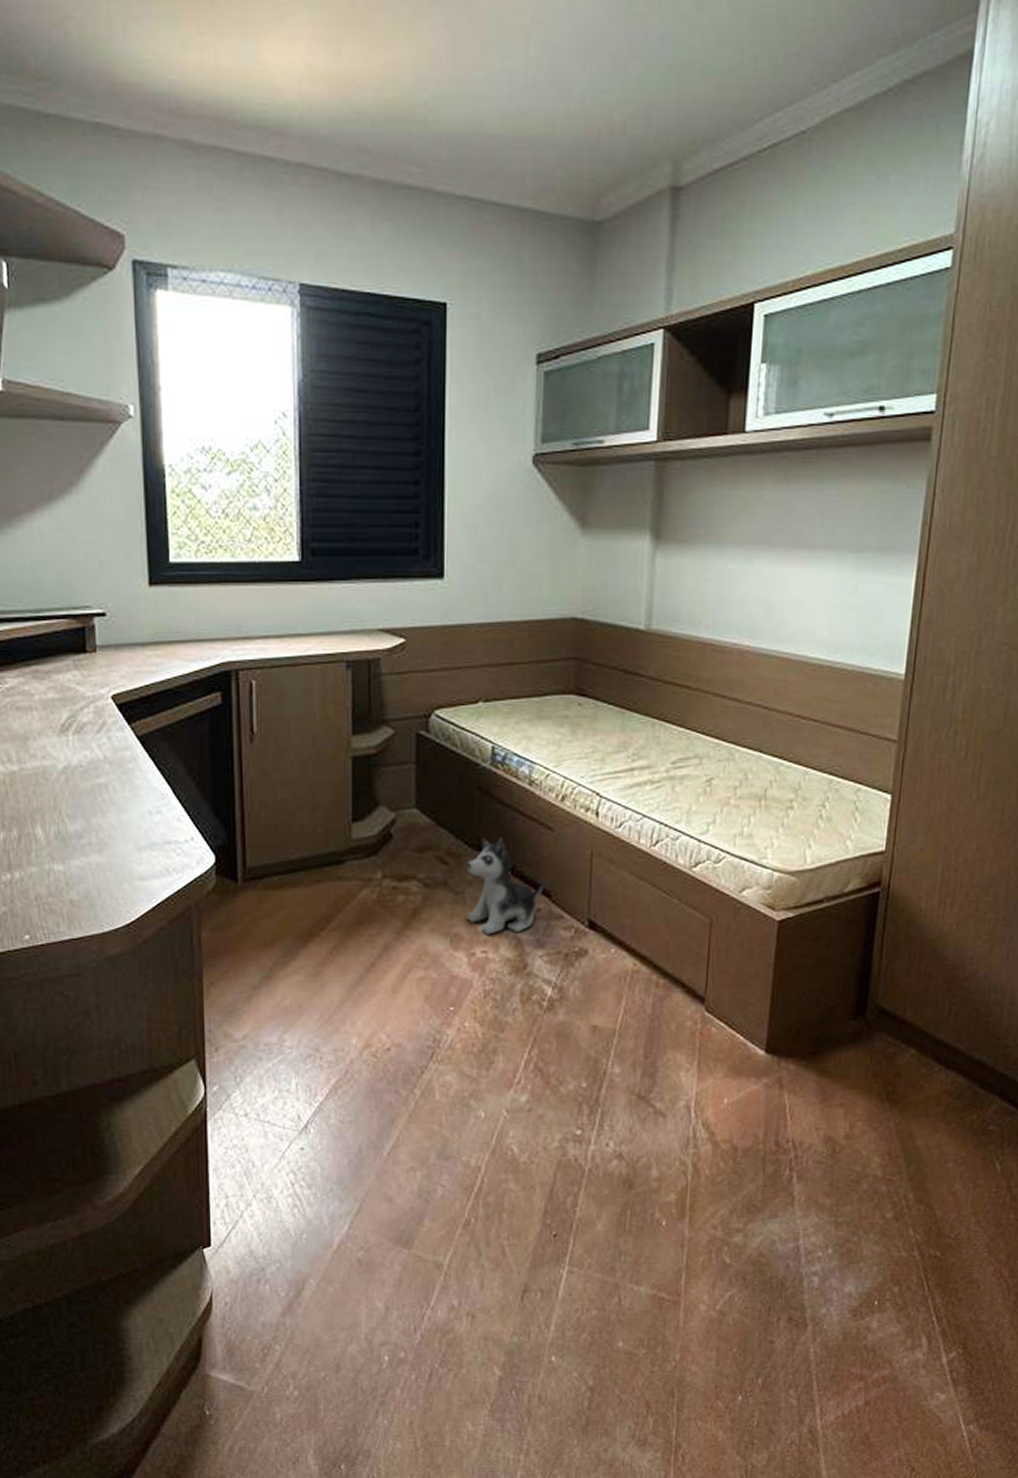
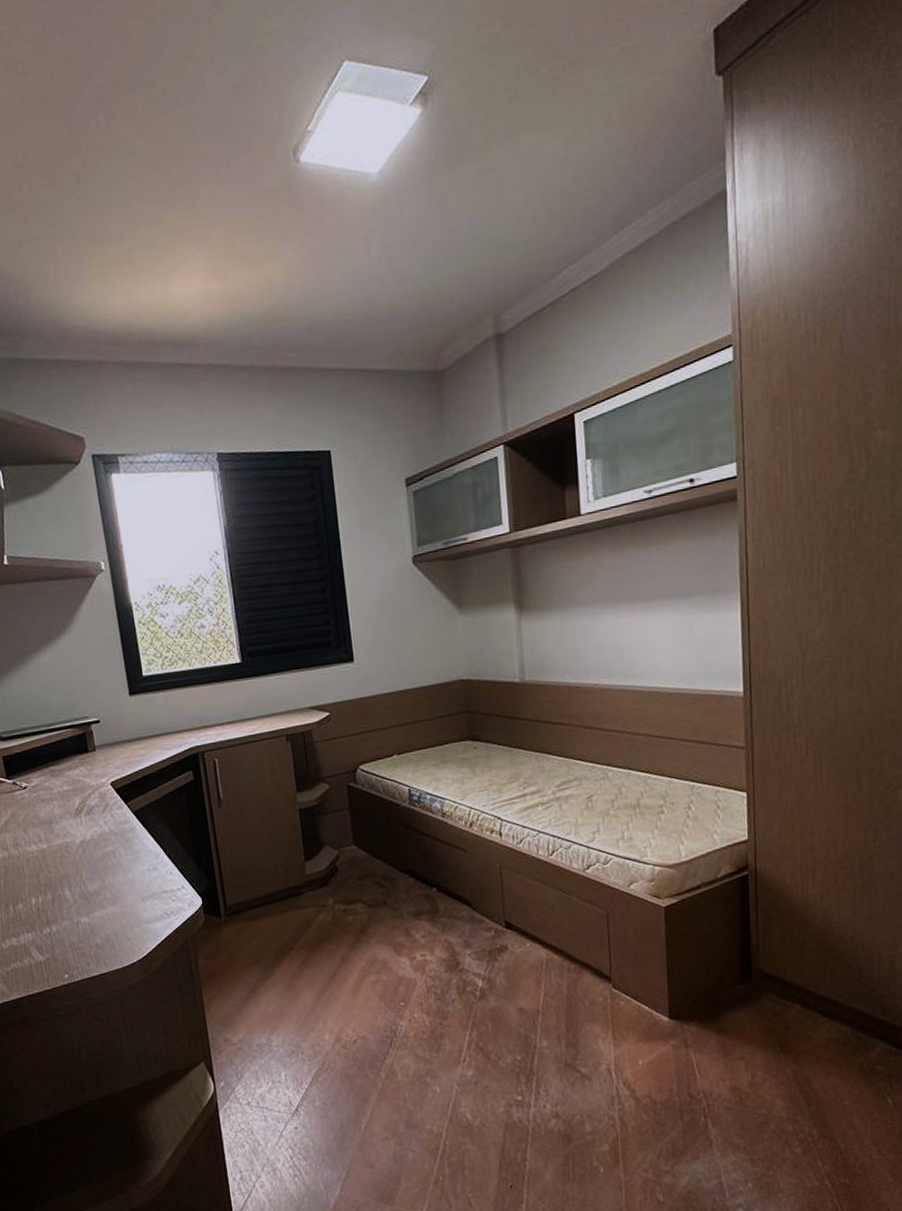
plush toy: present [466,837,545,935] -> none [400,861,465,941]

